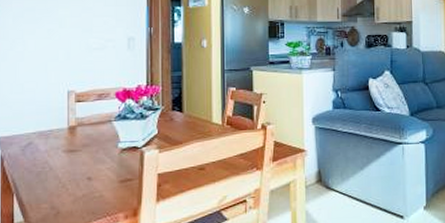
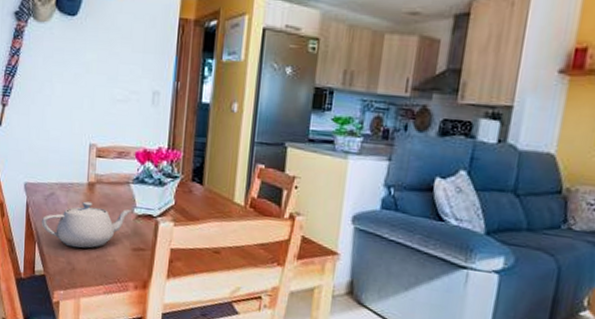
teapot: none [18,144,116,192] -> present [41,201,132,248]

